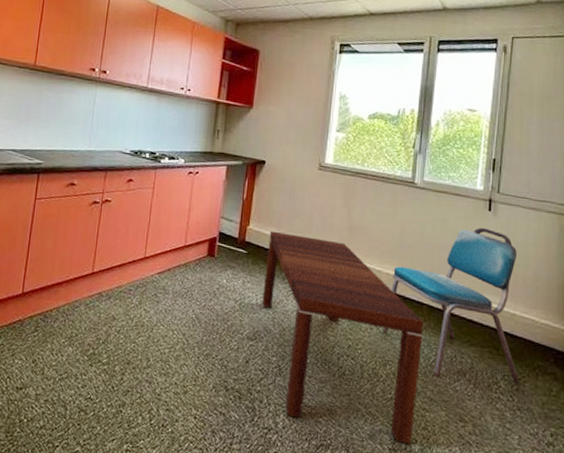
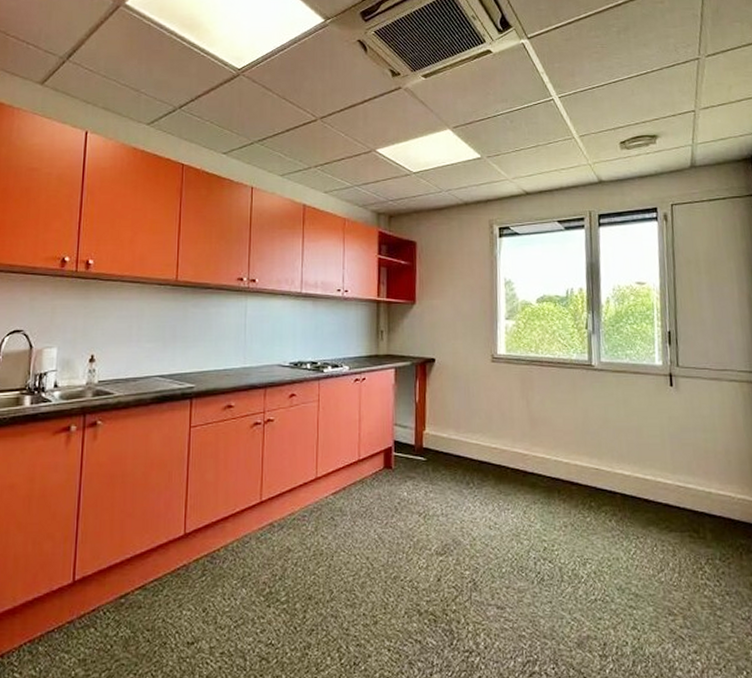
coffee table: present [262,230,424,445] -> none [447,433,623,648]
dining chair: present [382,227,519,383] -> none [577,404,724,570]

